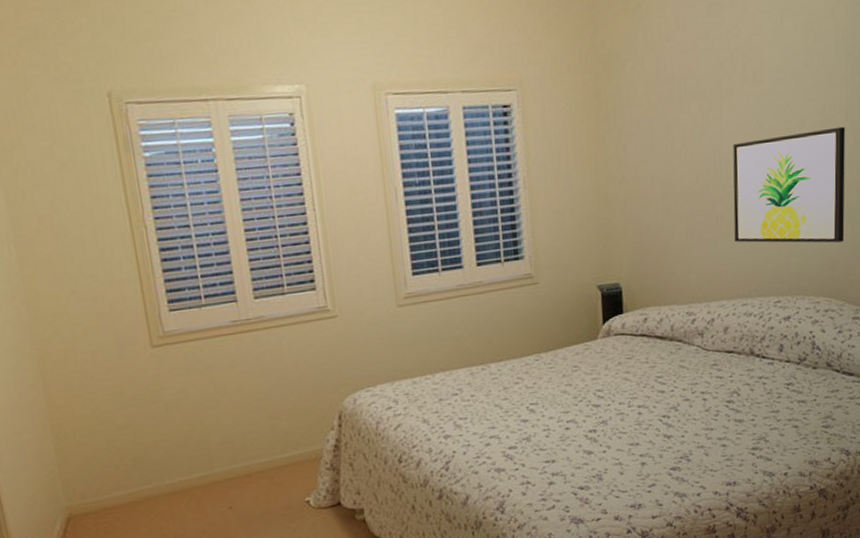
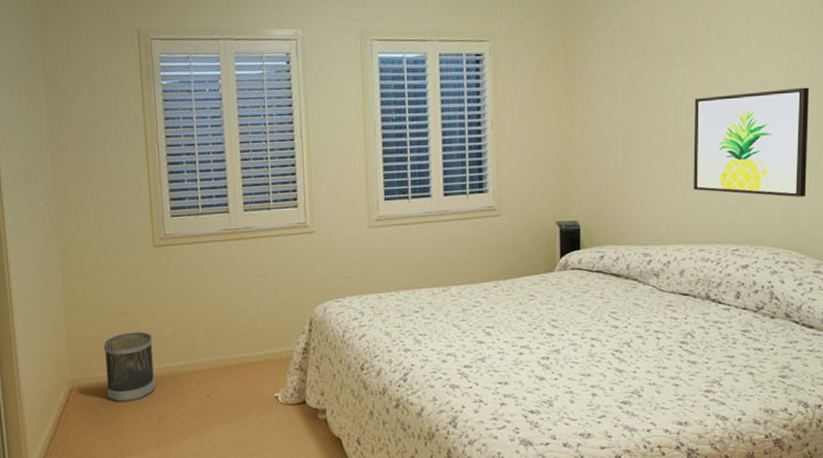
wastebasket: none [102,444,169,527] -> present [103,331,156,403]

